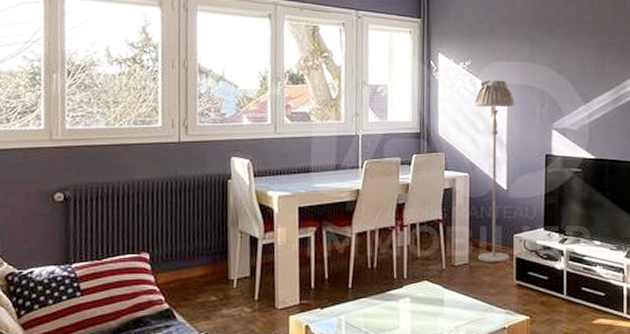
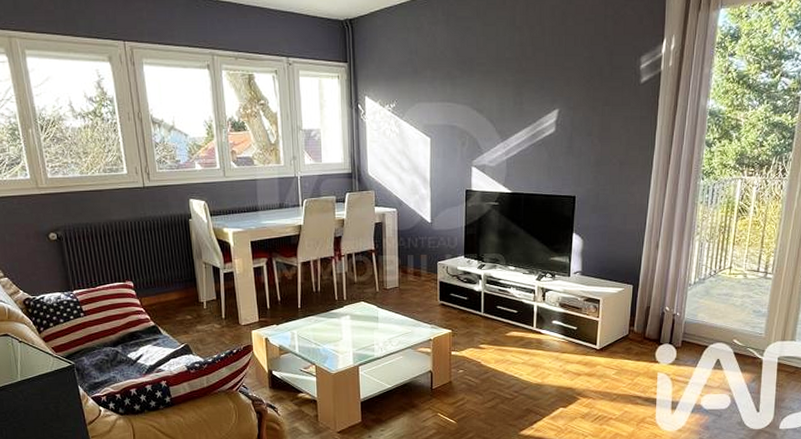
floor lamp: present [475,80,515,263] -> none [400,121,438,286]

